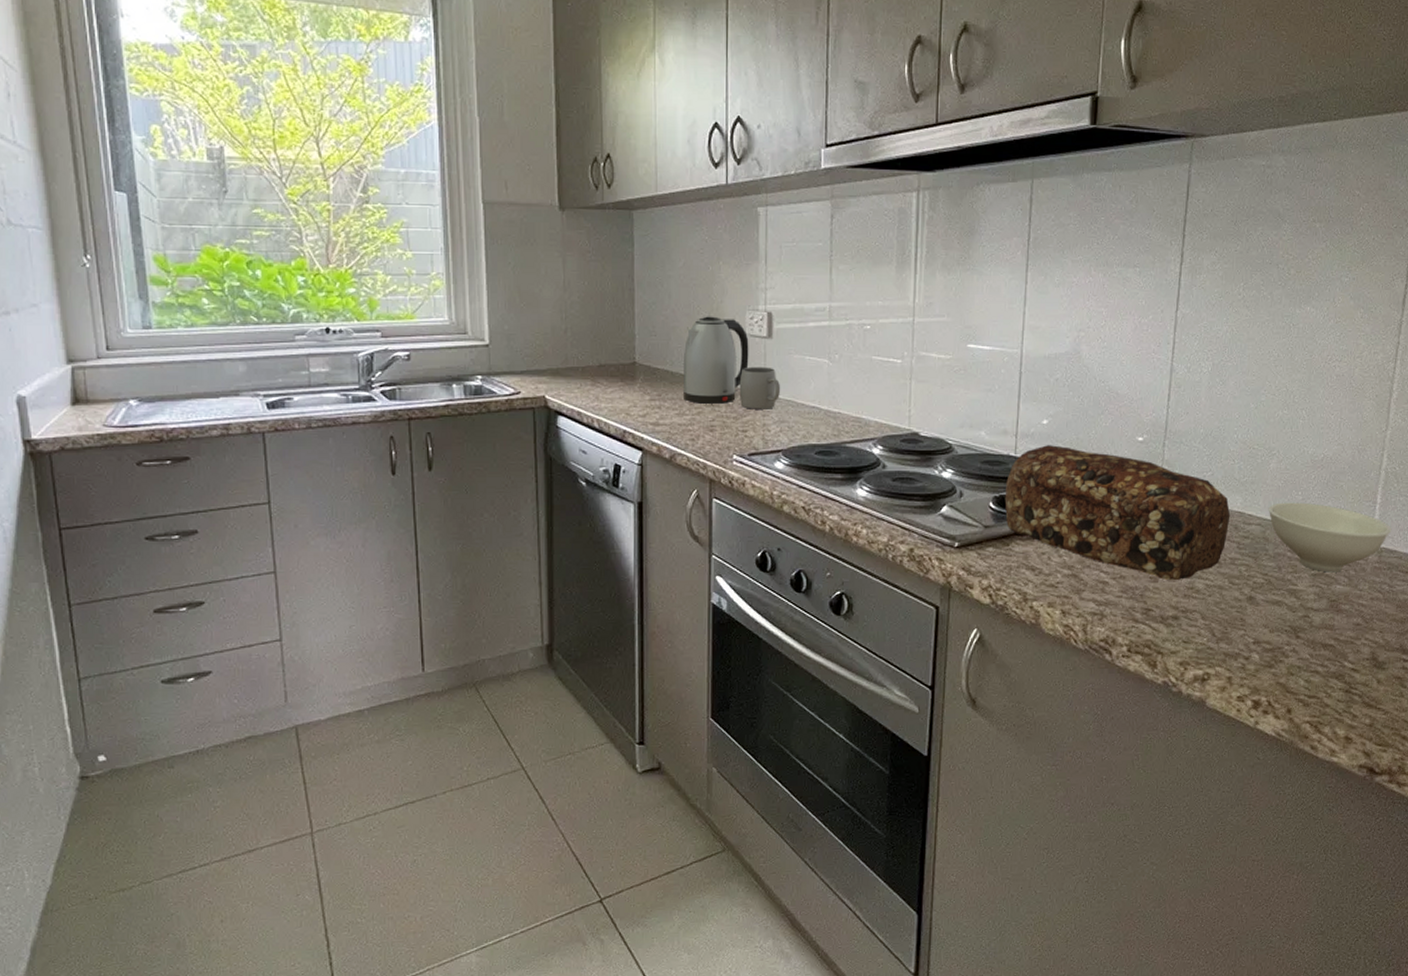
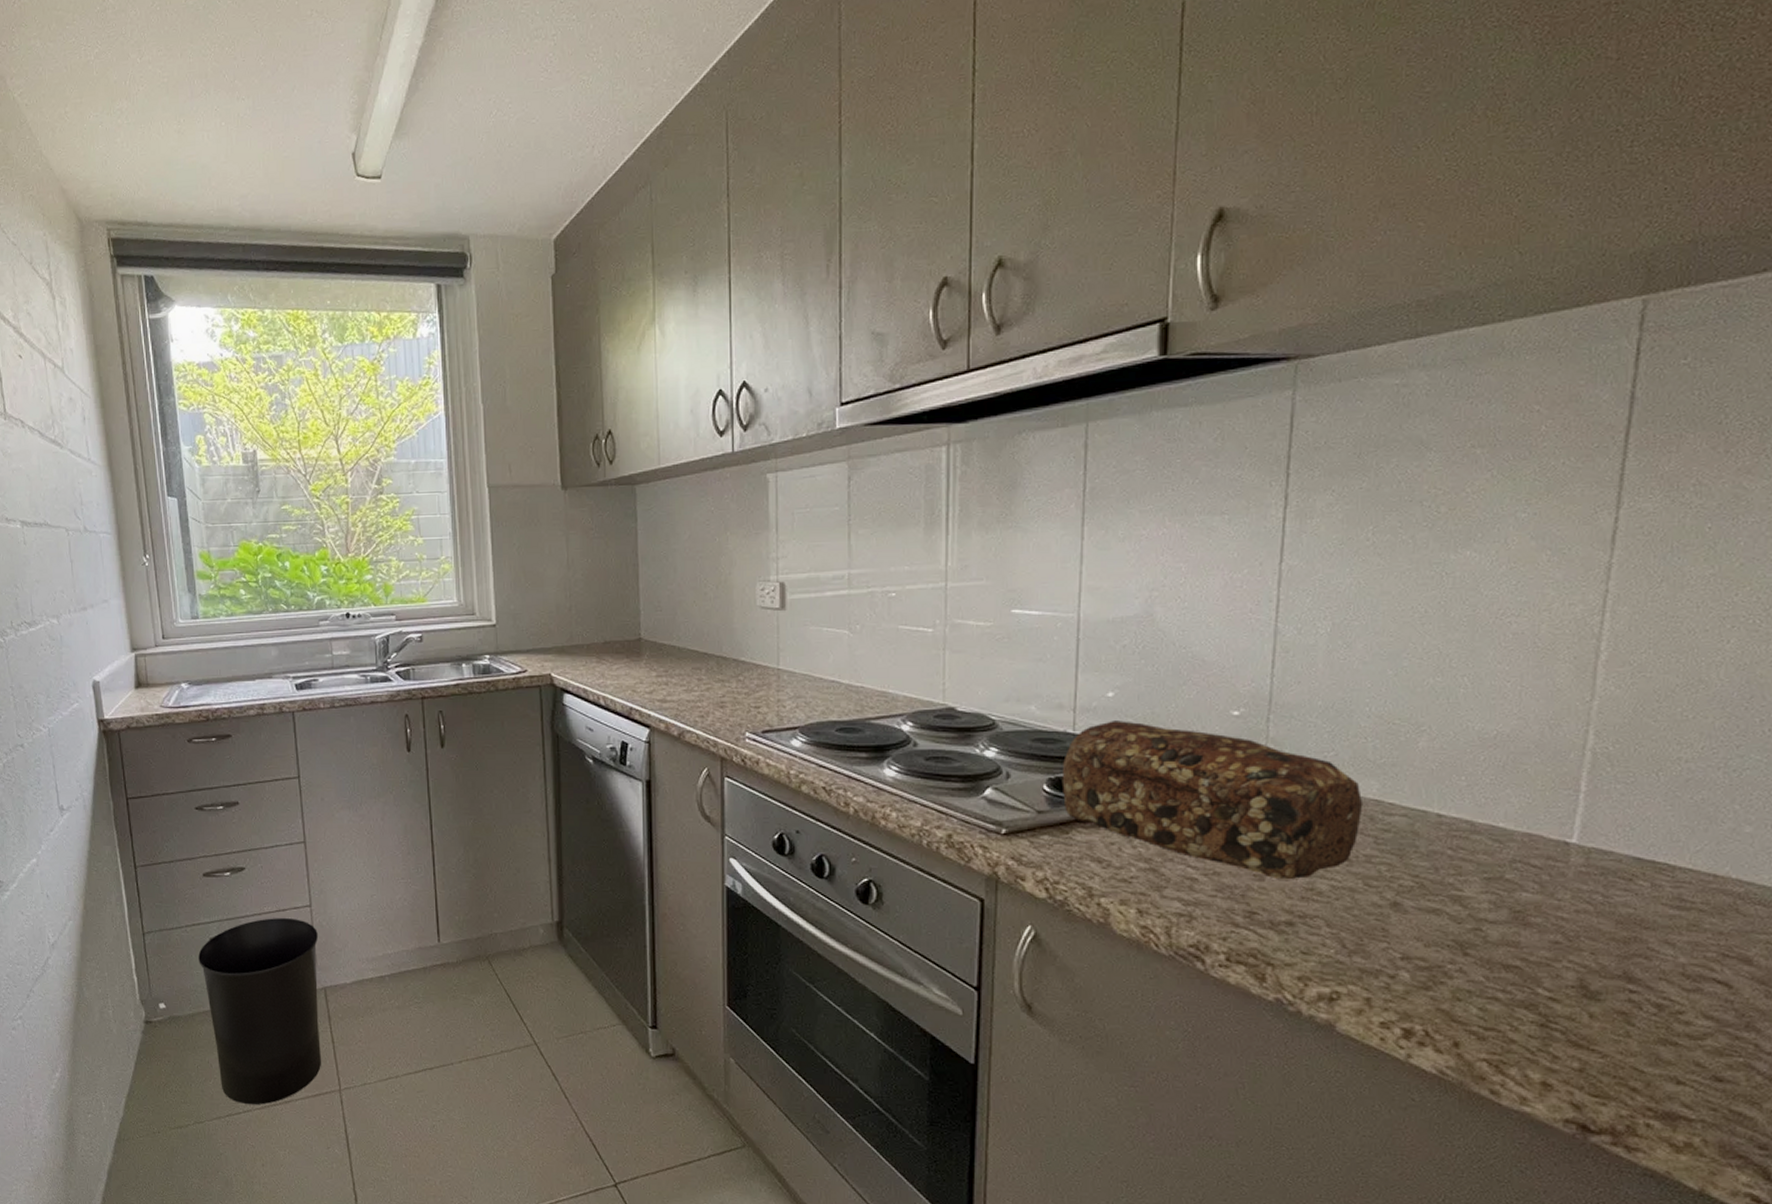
waste bin: none [147,654,291,857] -> present [198,918,321,1105]
kettle: present [682,316,749,404] -> none [690,589,760,679]
mug: present [739,366,781,409] -> none [750,639,796,684]
bowl: present [1268,502,1392,573] -> none [1417,789,1605,877]

